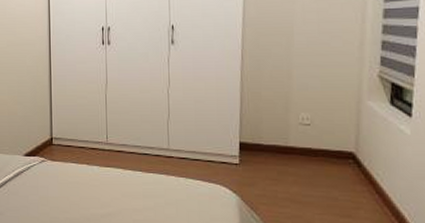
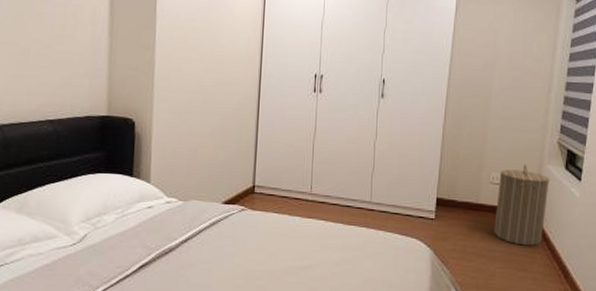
laundry hamper: none [308,101,372,190] -> present [494,164,549,246]

